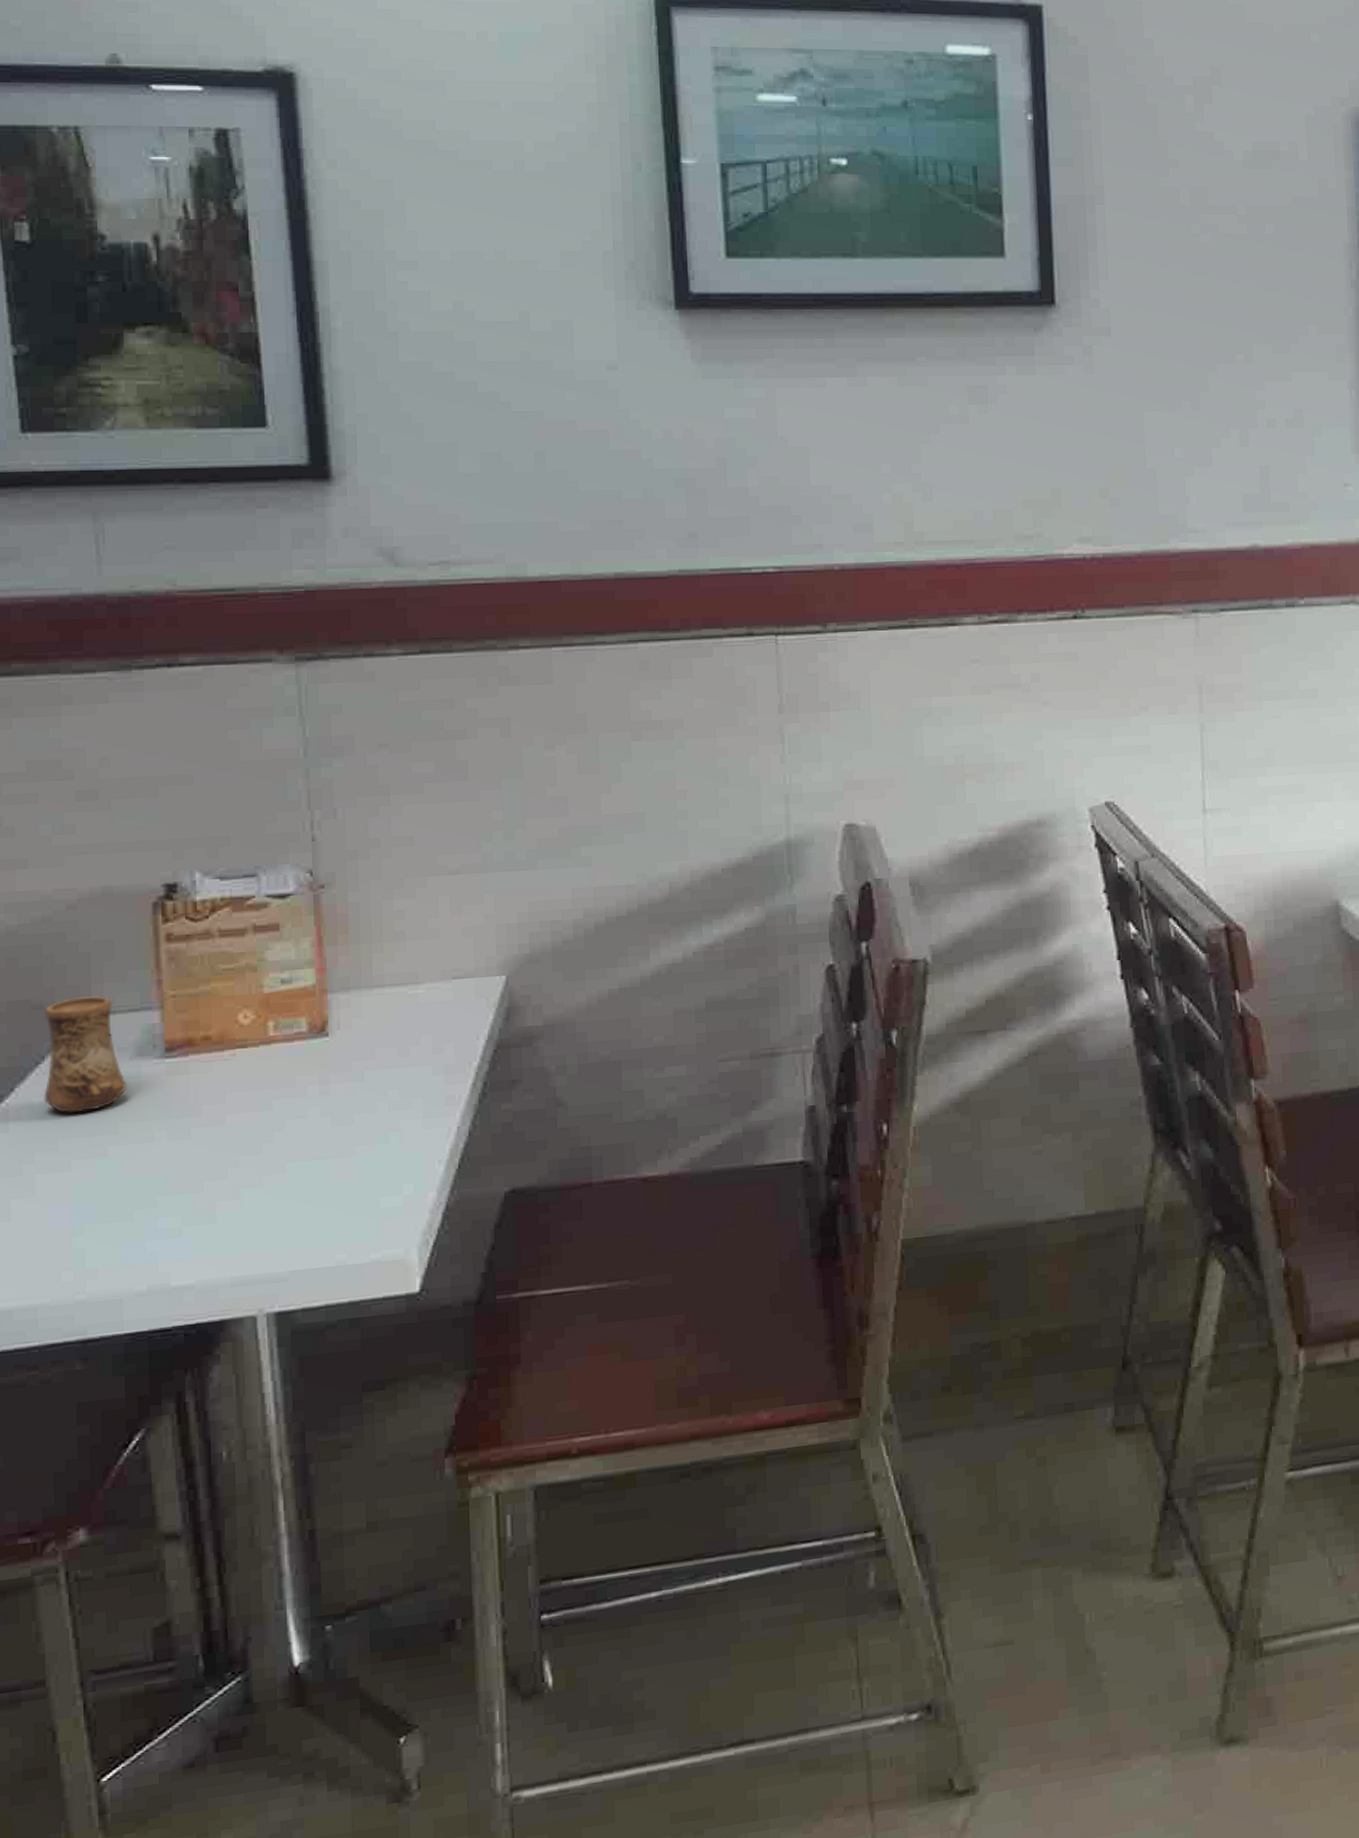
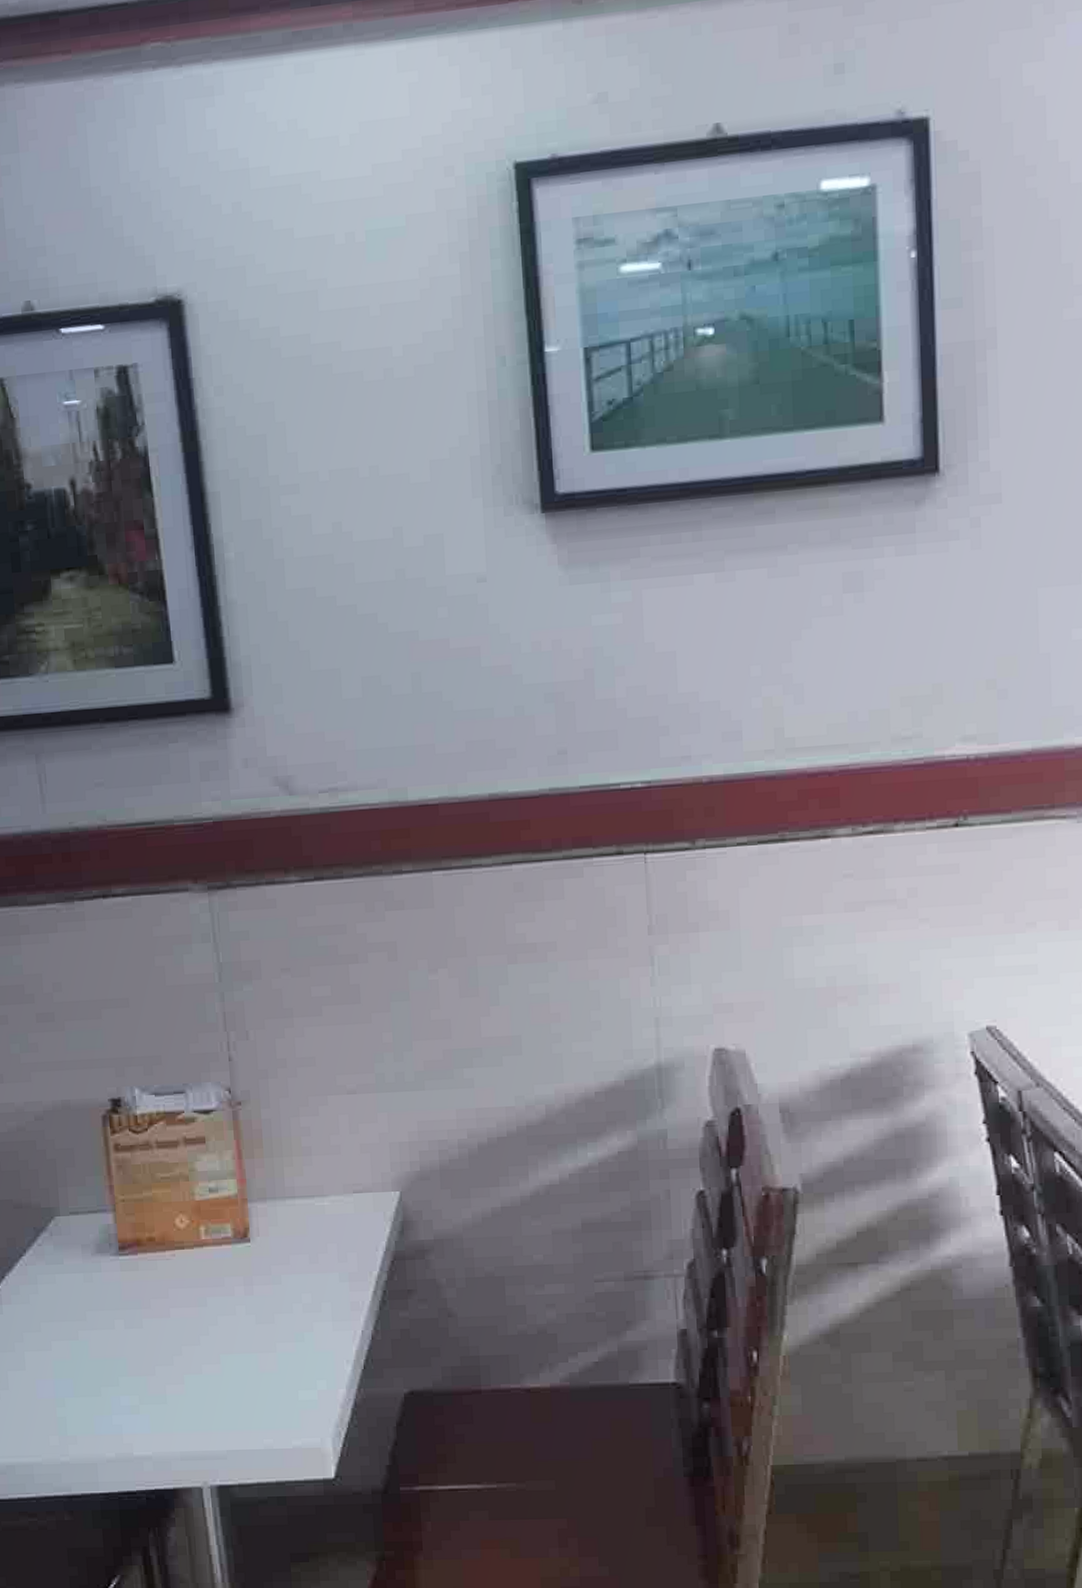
cup: present [44,996,127,1113] -> none [24,1198,91,1301]

